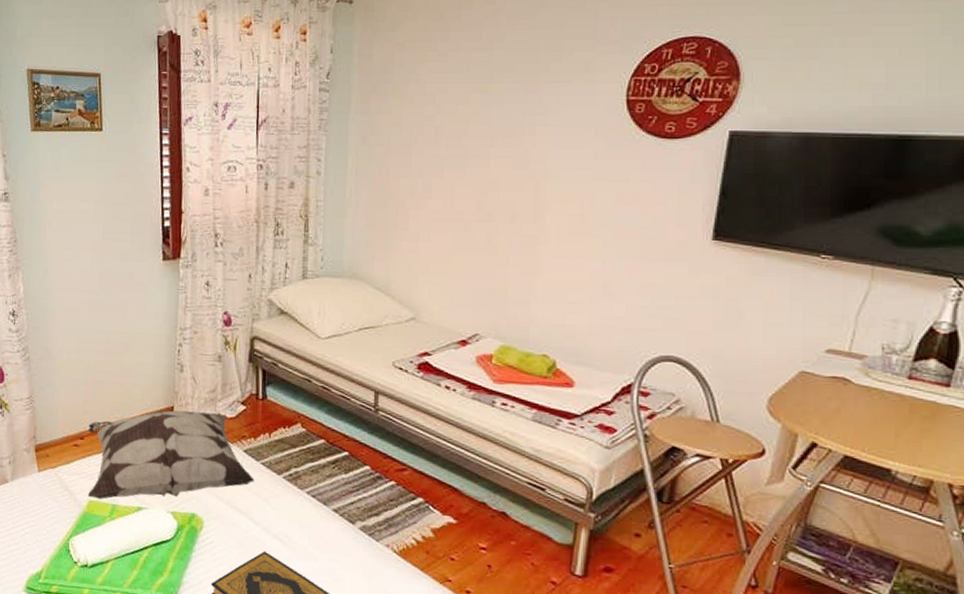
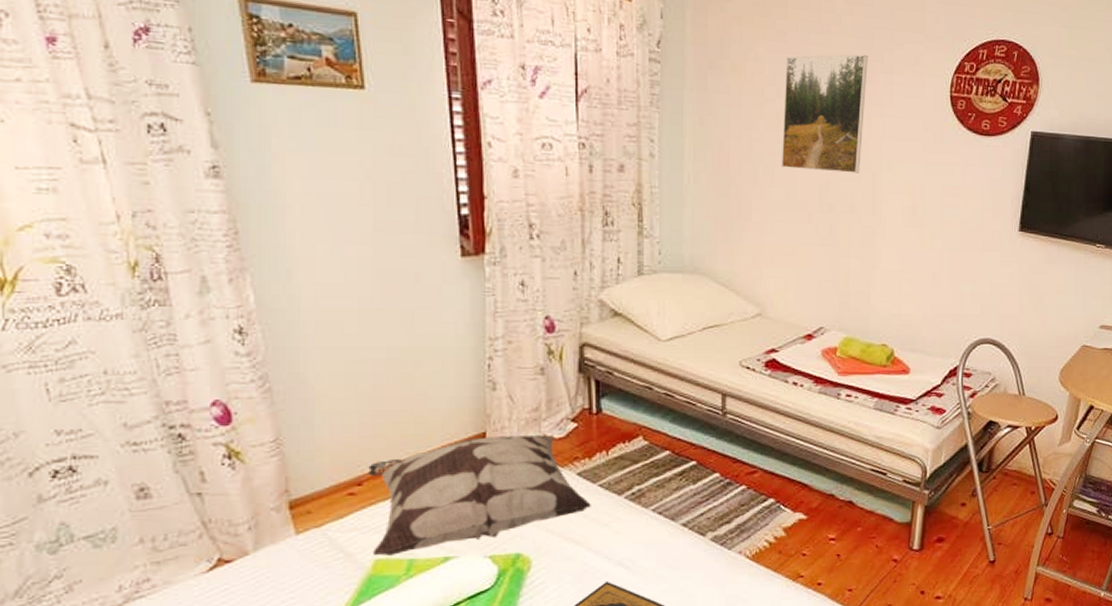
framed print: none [440,66,532,183] -> present [782,54,868,173]

